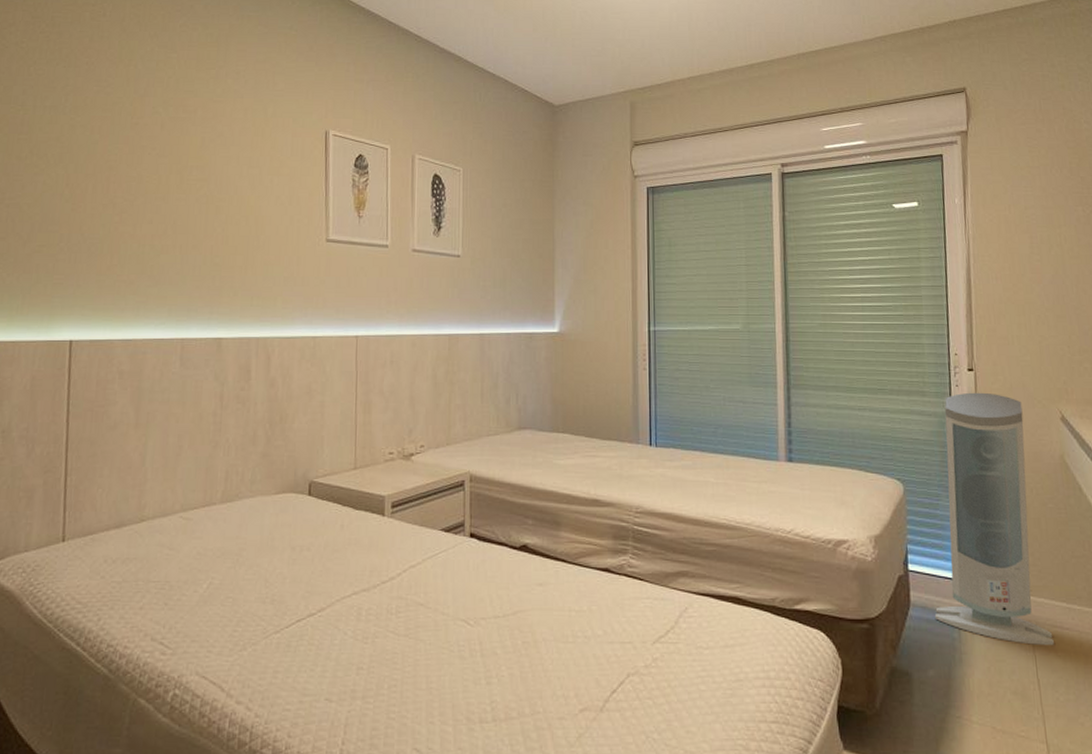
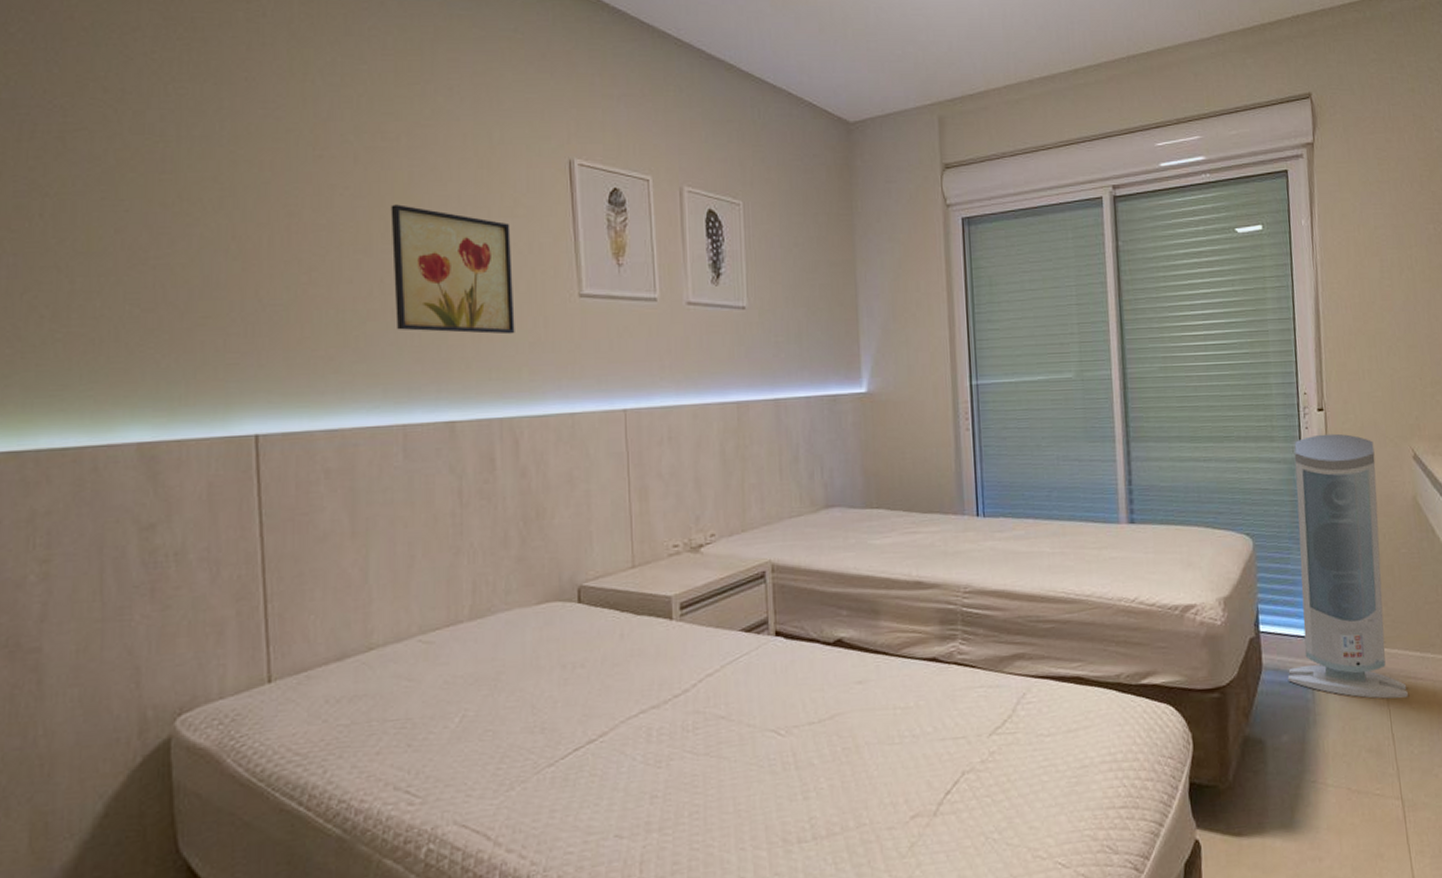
wall art: none [182,163,276,270] -> present [391,204,515,335]

